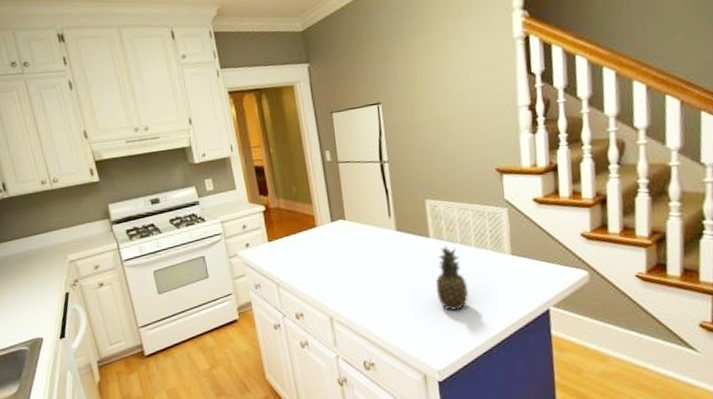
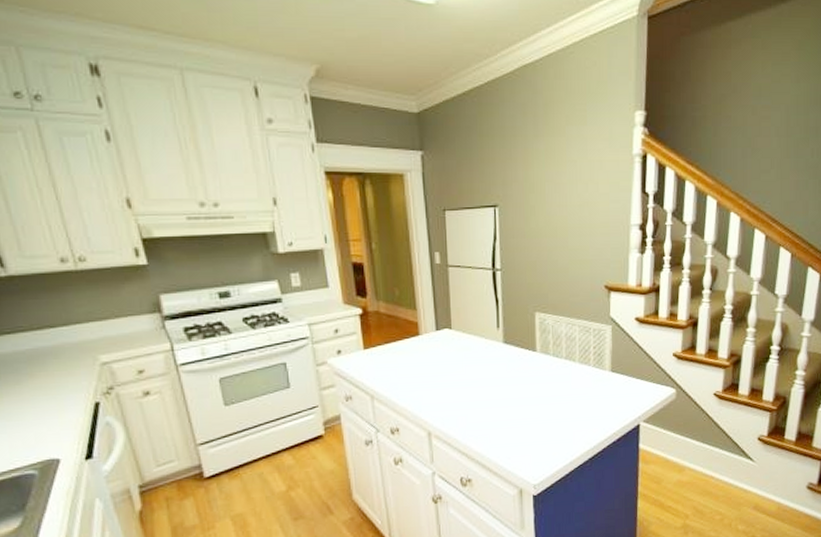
fruit: present [435,245,469,311] -> none [538,360,569,426]

